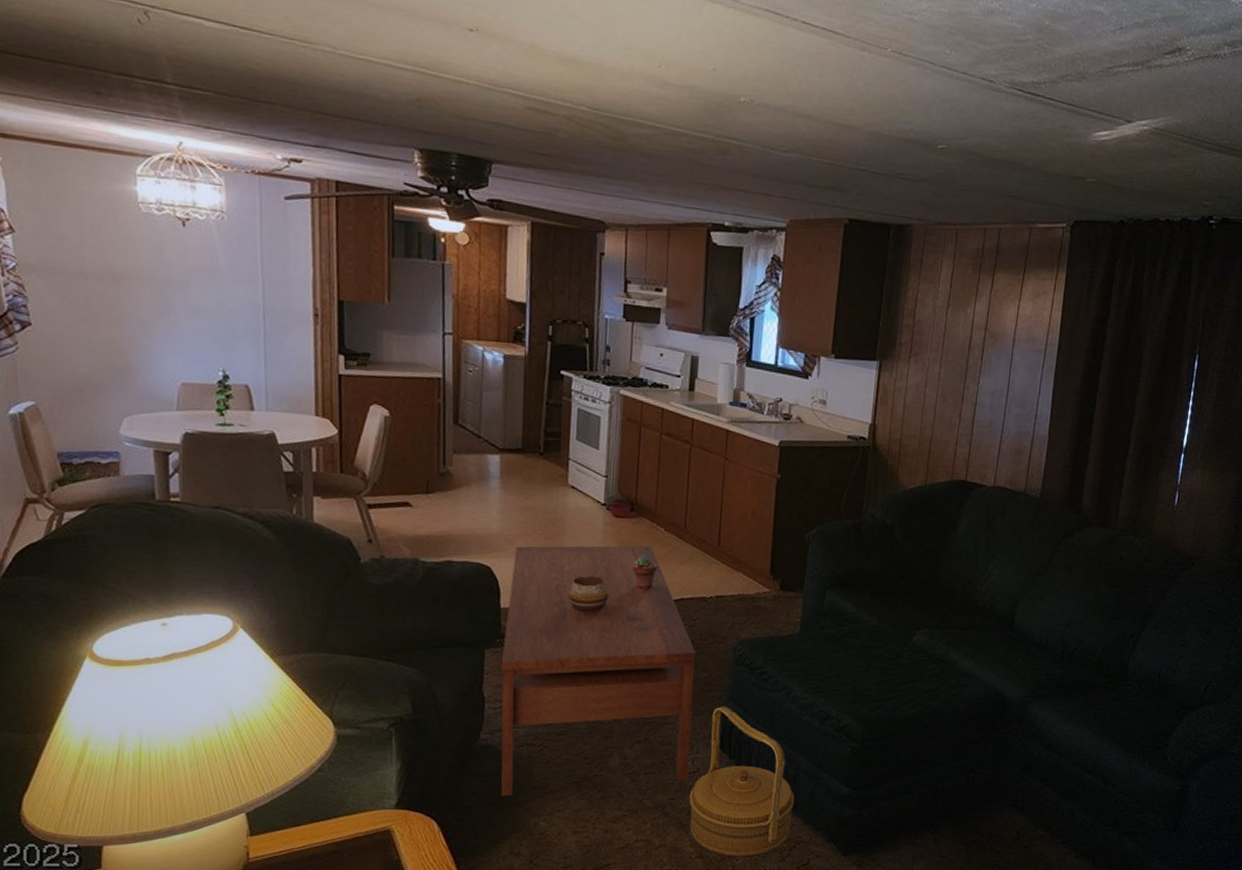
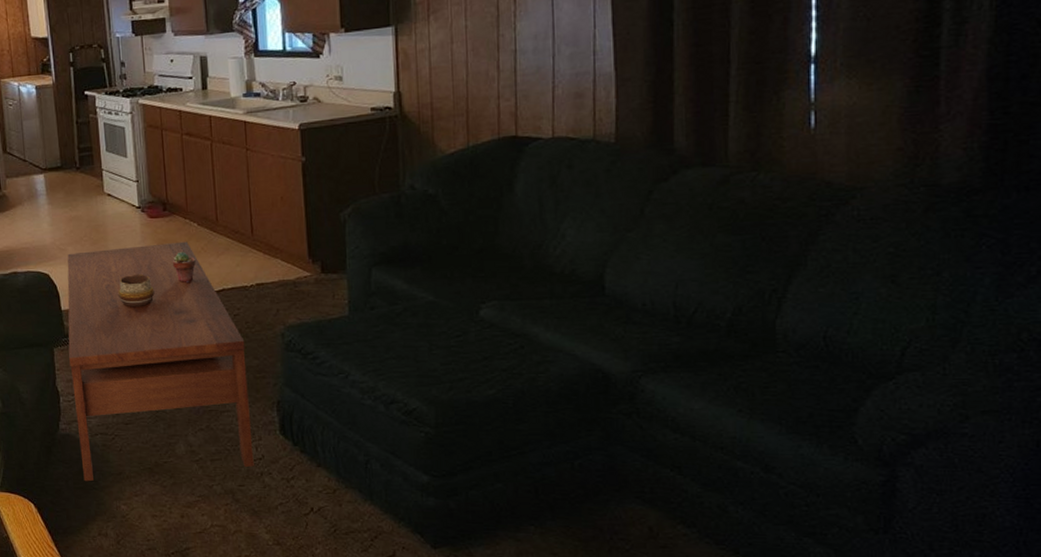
basket: present [689,706,795,857] -> none [258,392,370,546]

